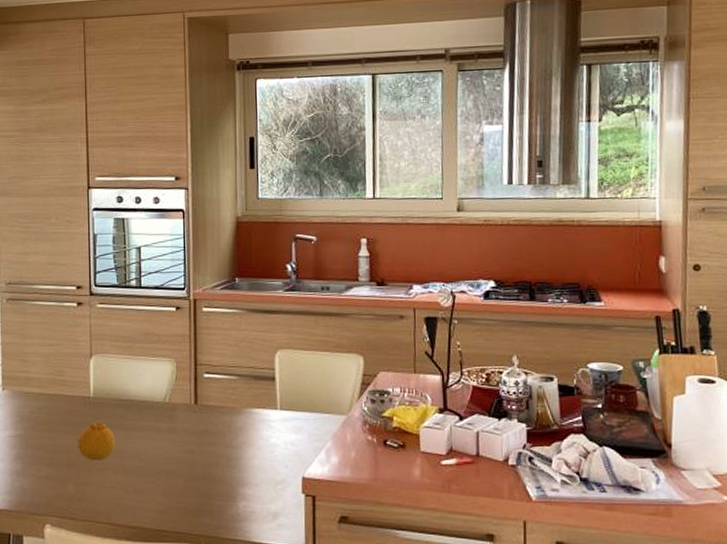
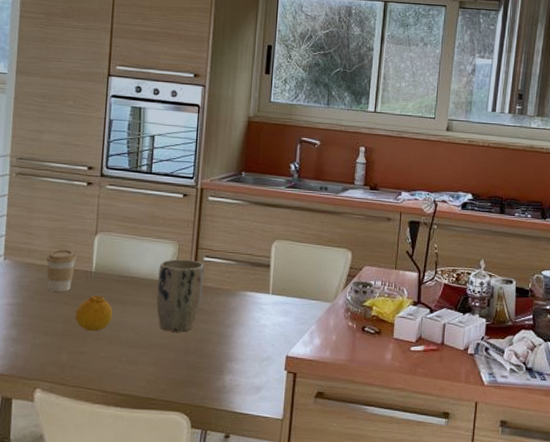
coffee cup: none [43,375,74,420] -> present [46,249,77,292]
plant pot: none [157,377,207,457] -> present [156,259,205,332]

